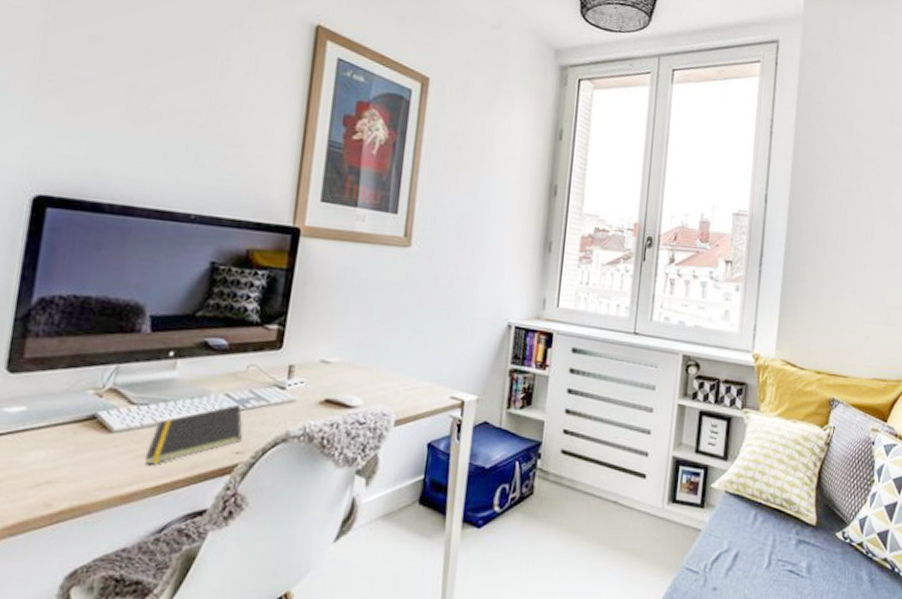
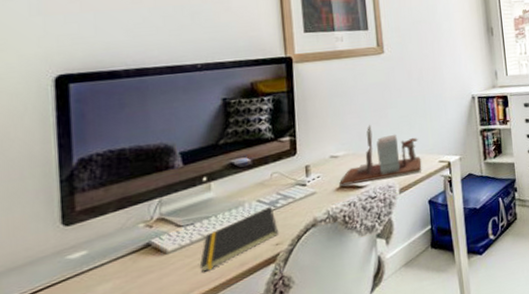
desk organizer: none [325,331,431,405] -> present [339,124,422,186]

